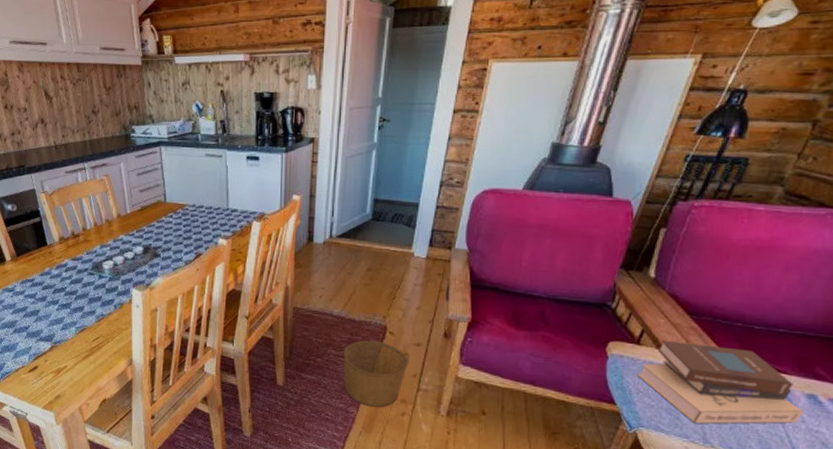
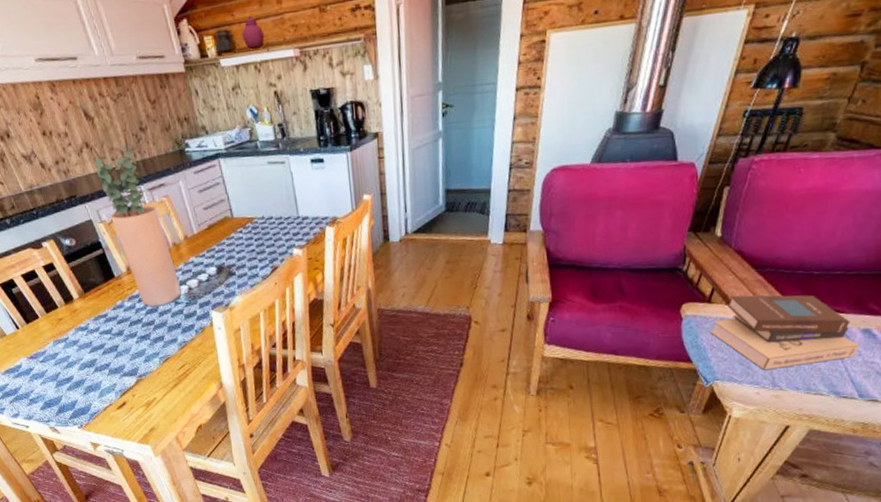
vase: none [46,114,108,279] -> present [92,133,183,308]
jar: none [171,31,191,52] -> present [213,29,236,54]
jar: none [198,22,218,51] -> present [242,16,264,50]
basket: present [343,340,409,407] -> none [431,331,496,396]

